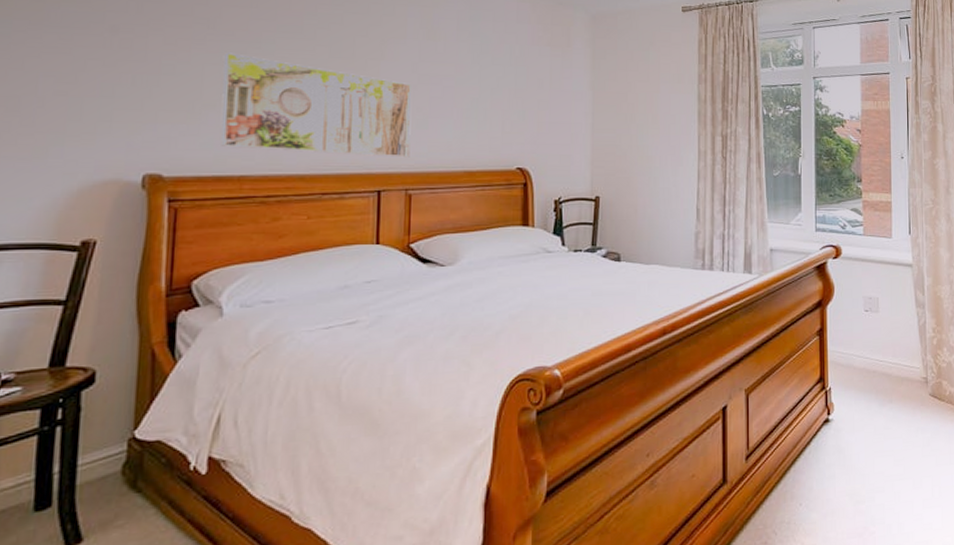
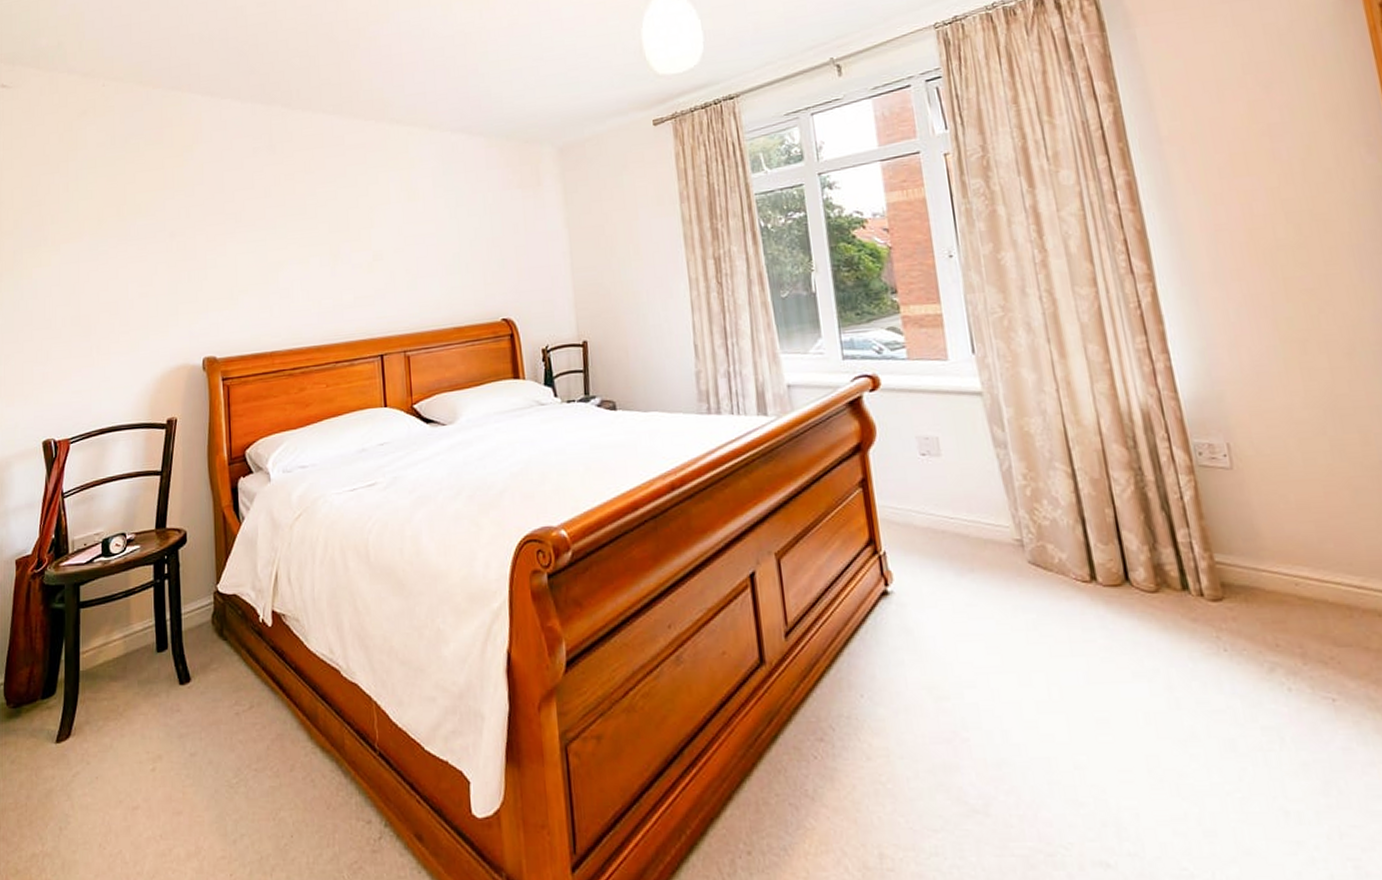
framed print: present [221,52,412,158] -> none [249,241,405,327]

